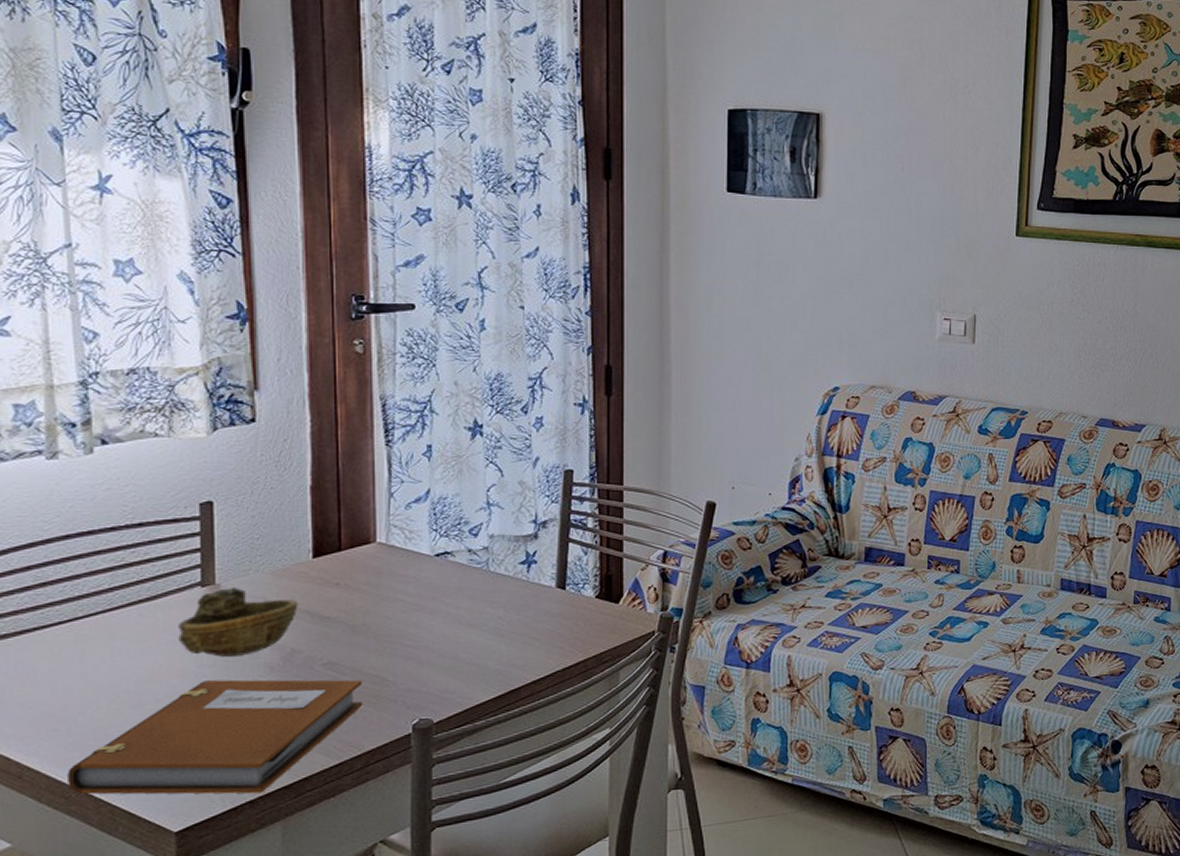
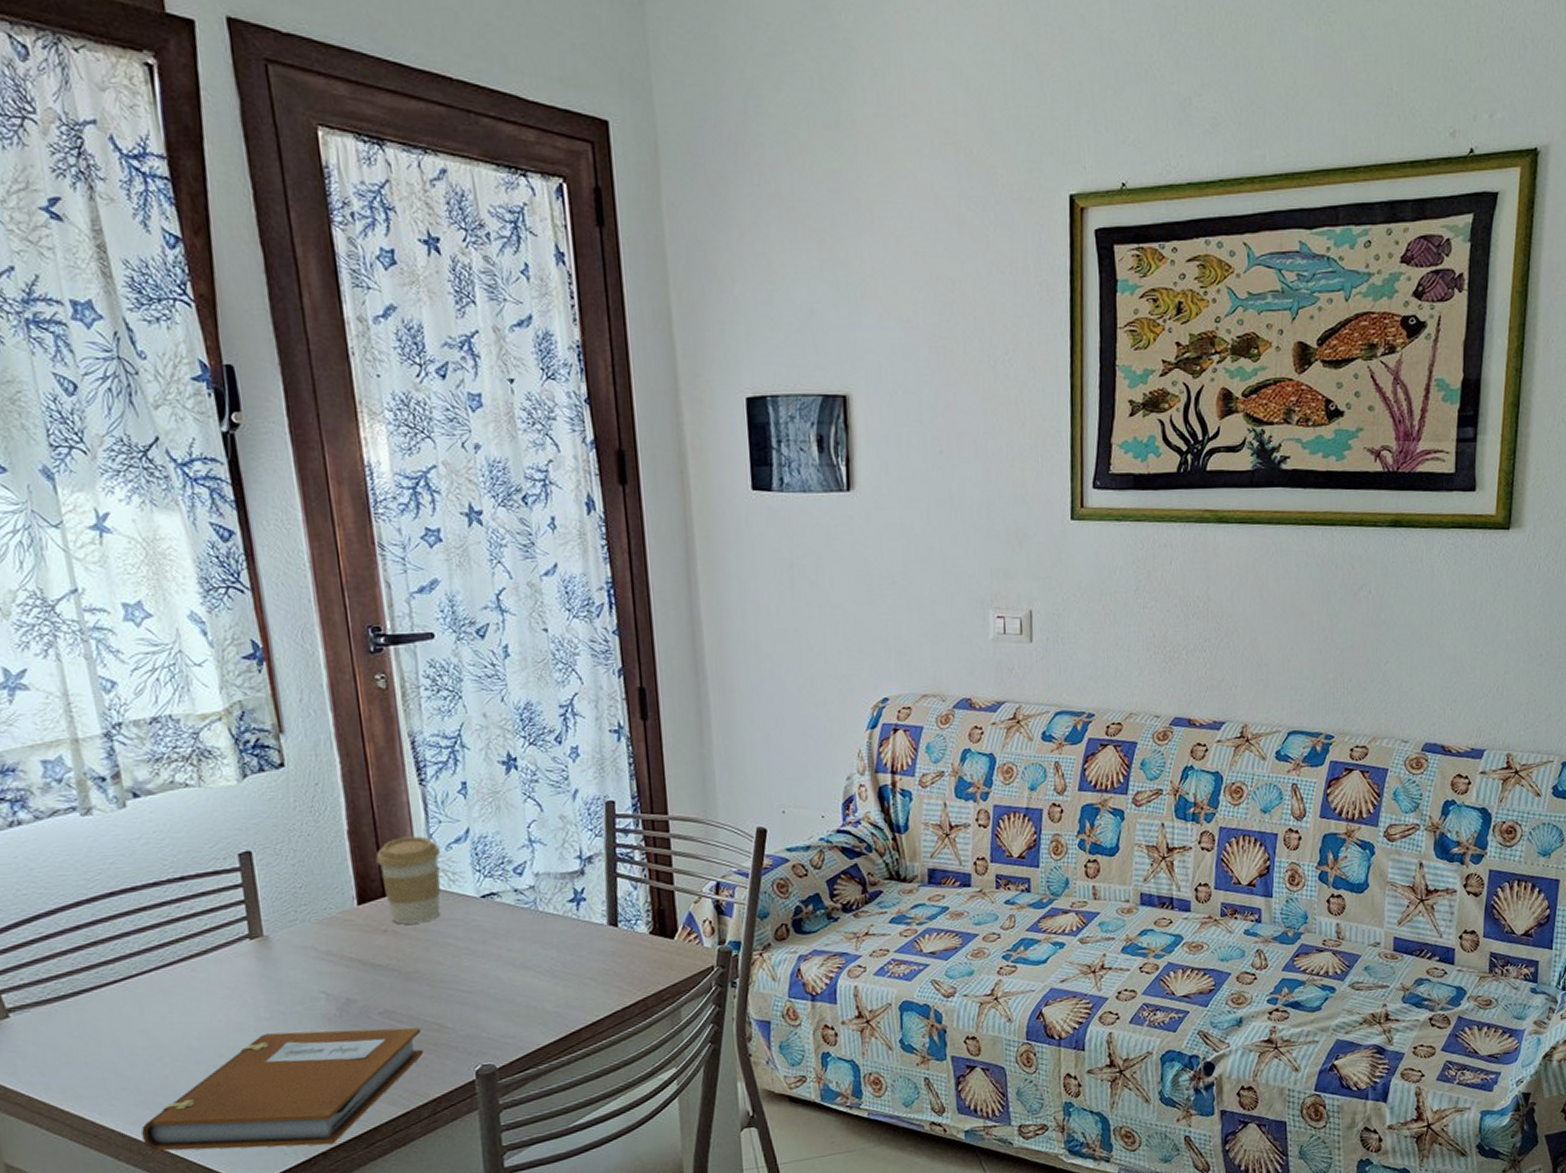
decorative bowl: present [178,588,298,657] -> none [231,939,349,1010]
coffee cup: none [336,494,400,579] -> present [376,836,441,925]

